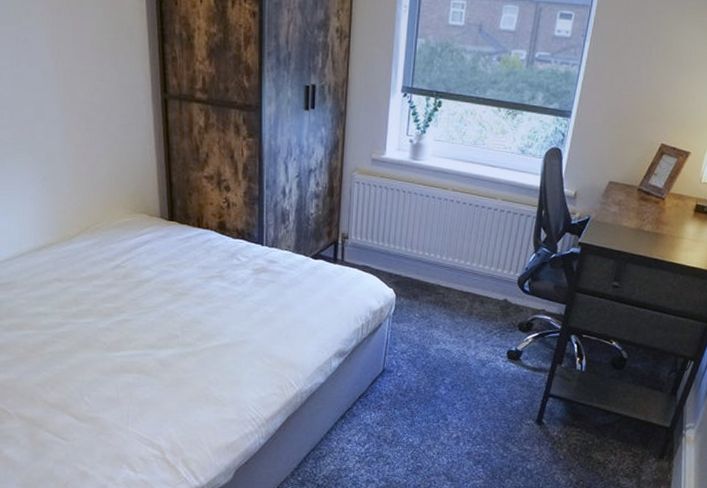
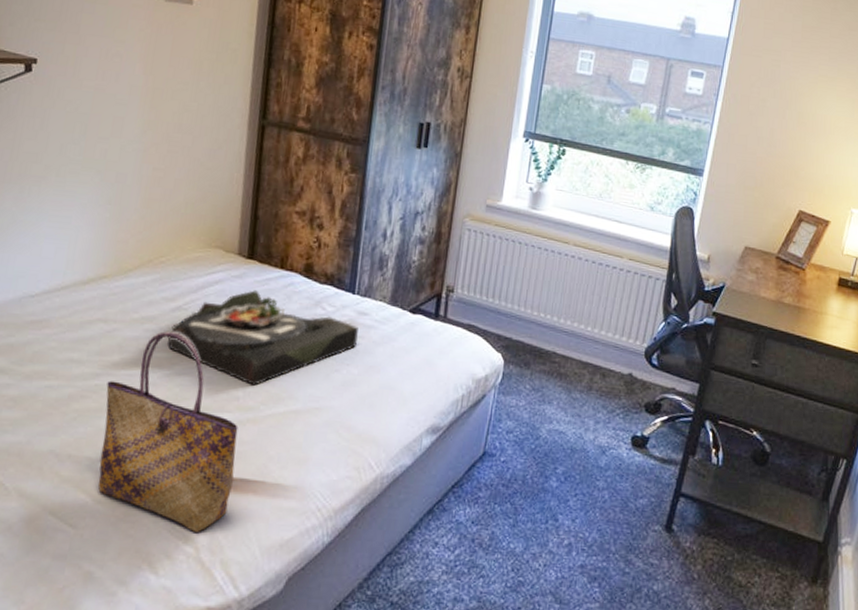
tote bag: none [71,285,183,441] -> present [97,330,238,533]
serving tray: none [113,247,270,326] -> present [167,290,359,386]

